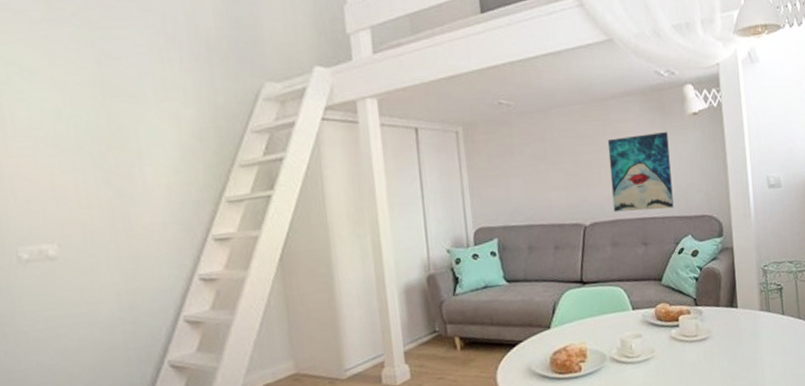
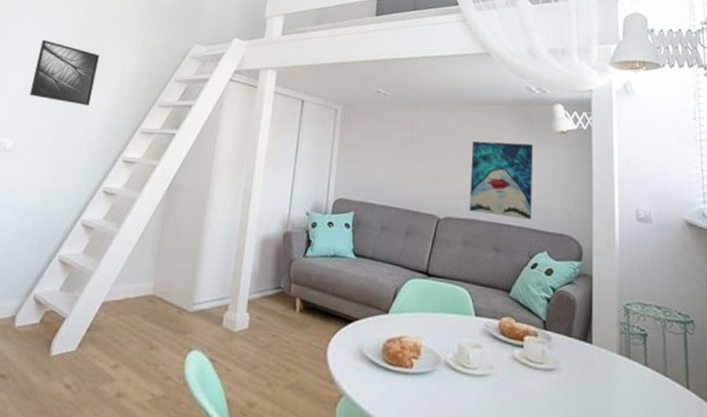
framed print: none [47,108,147,186] -> present [29,39,100,106]

